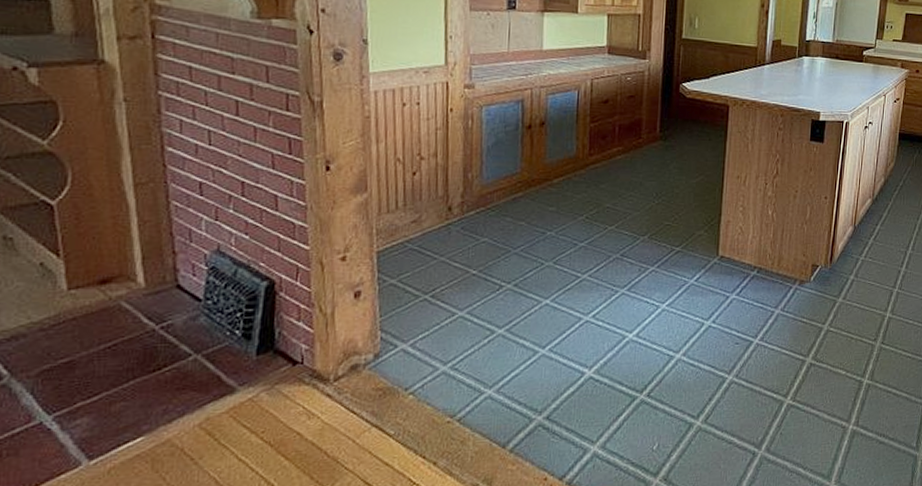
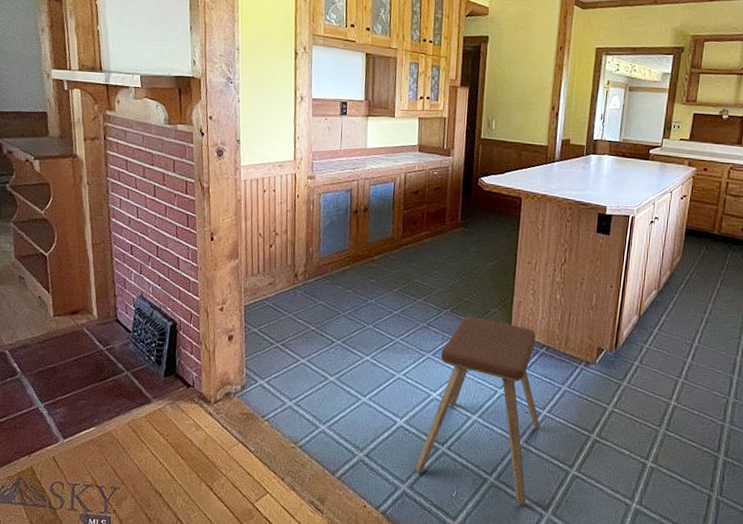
music stool: none [608,241,752,448] -> present [415,316,540,506]

